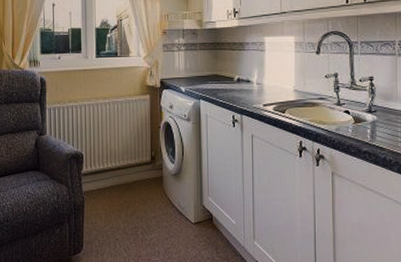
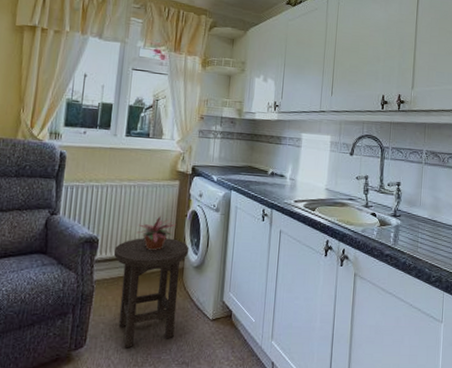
stool: none [97,149,166,252] -> present [113,238,189,348]
potted plant: none [116,128,152,161] -> present [136,215,177,250]

